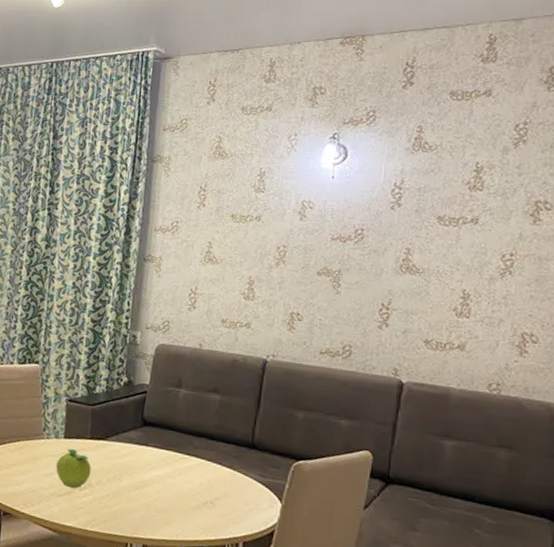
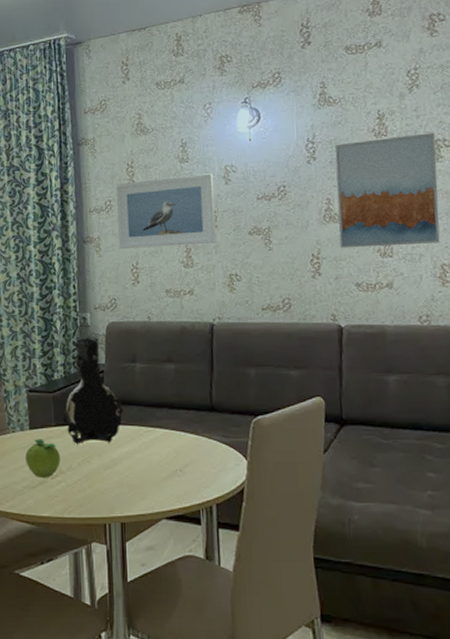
decorative vase: none [98,354,162,464] -> present [63,337,124,445]
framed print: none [179,205,289,279] -> present [115,173,217,249]
wall art: none [413,192,537,310] -> present [334,132,441,249]

